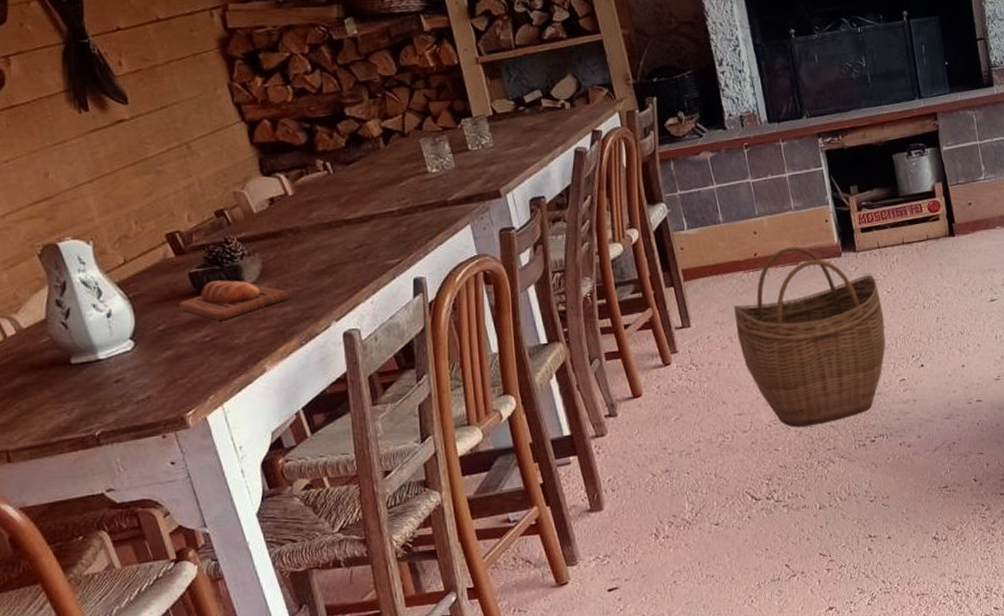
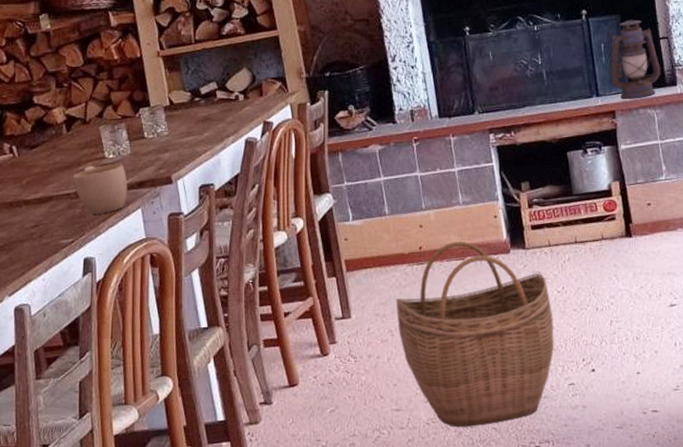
cup: none [395,178,455,232] -> present [73,164,128,214]
lantern: none [930,20,979,102] -> present [609,19,661,100]

